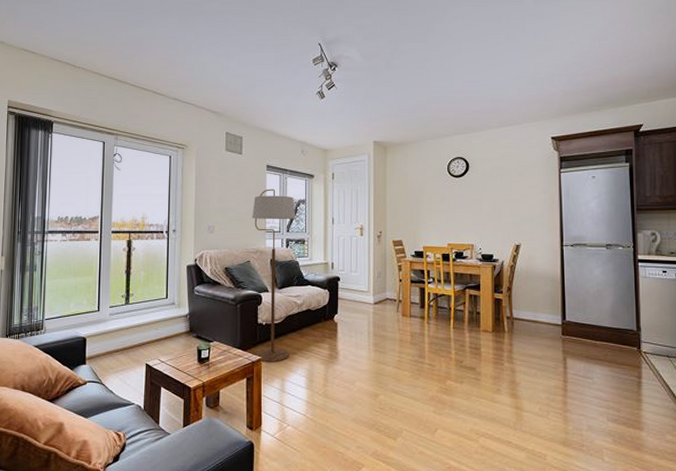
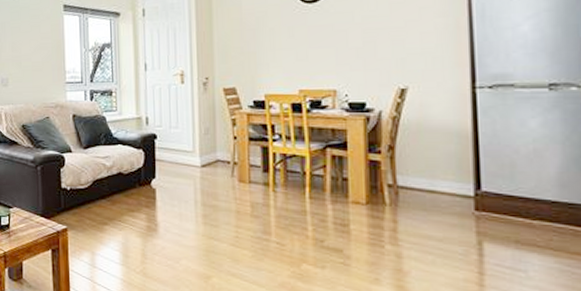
floor lamp: present [252,189,296,363] -> none [49,32,101,234]

